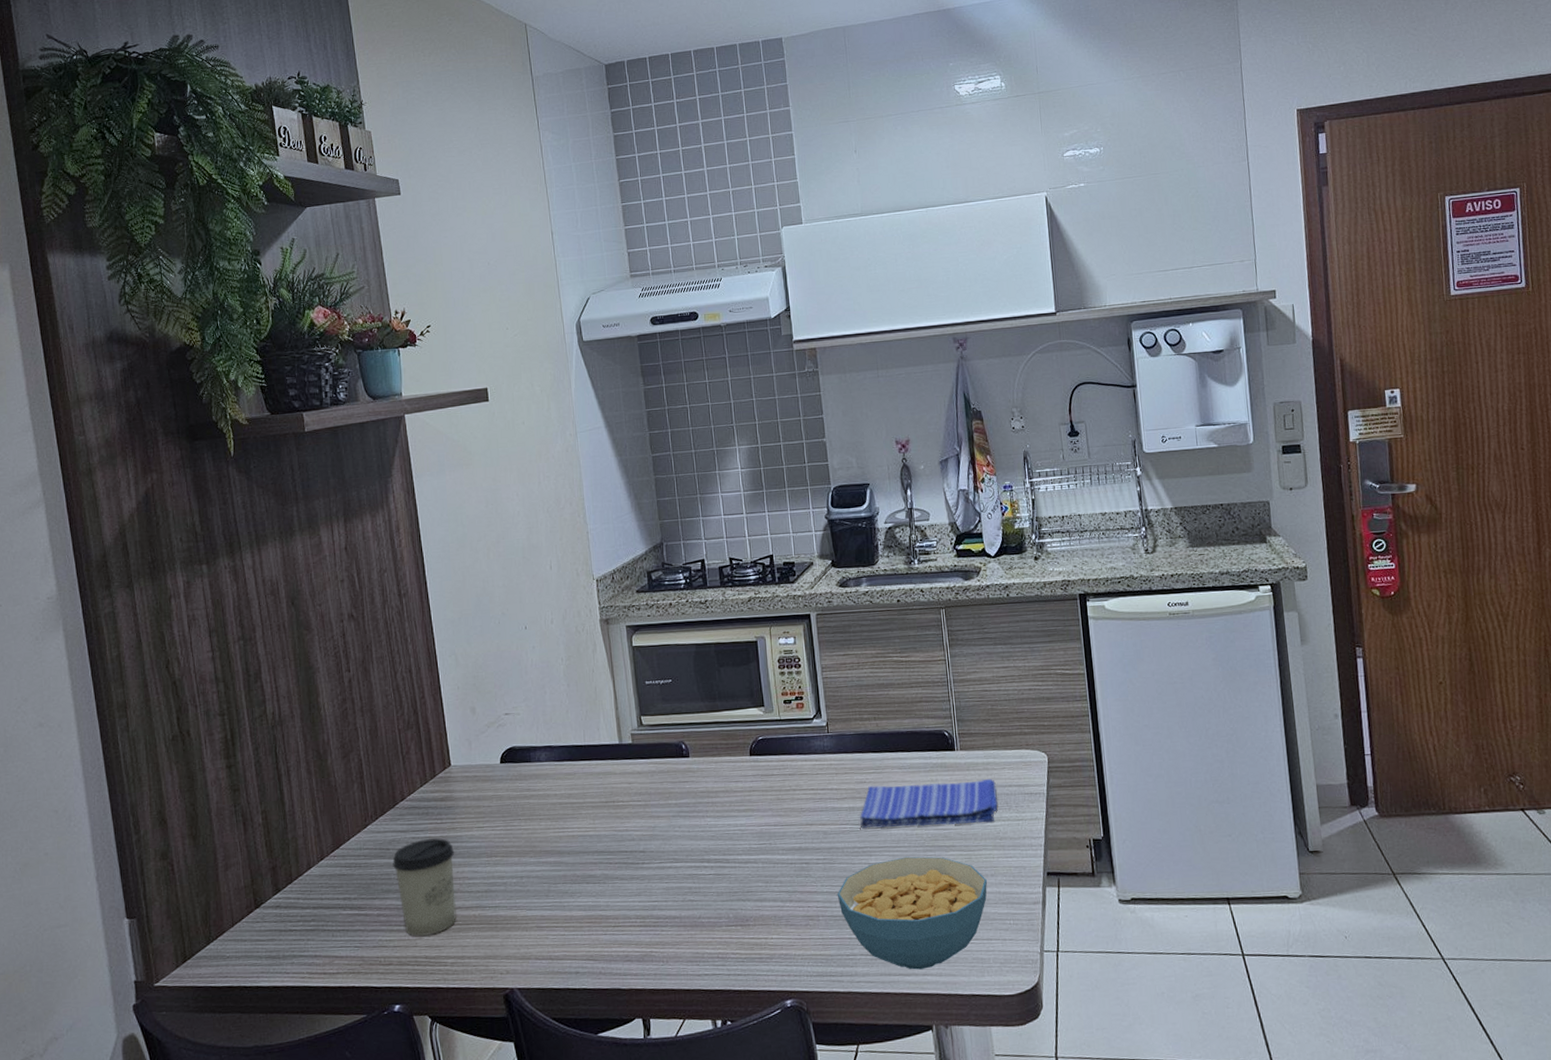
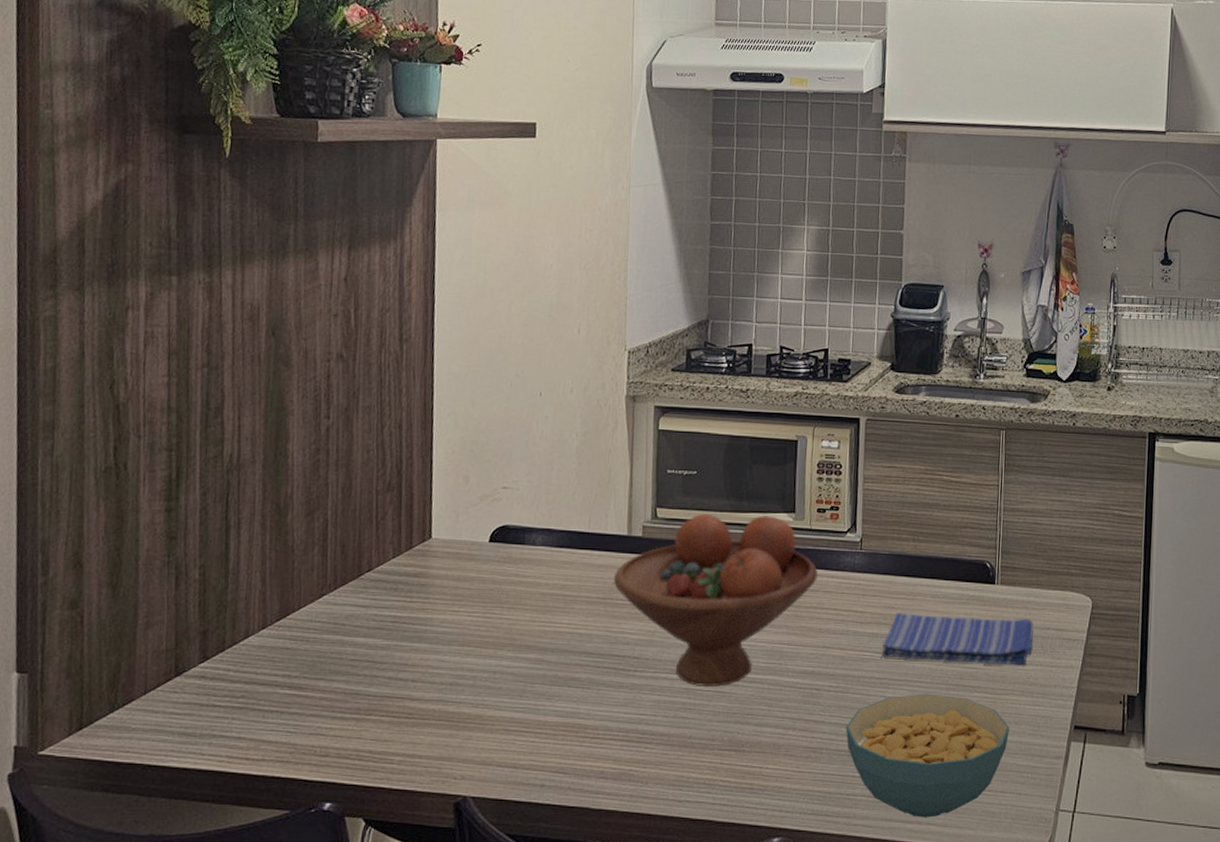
cup: present [392,838,457,936] -> none [346,618,422,727]
fruit bowl: none [612,711,793,871] -> present [613,513,818,687]

